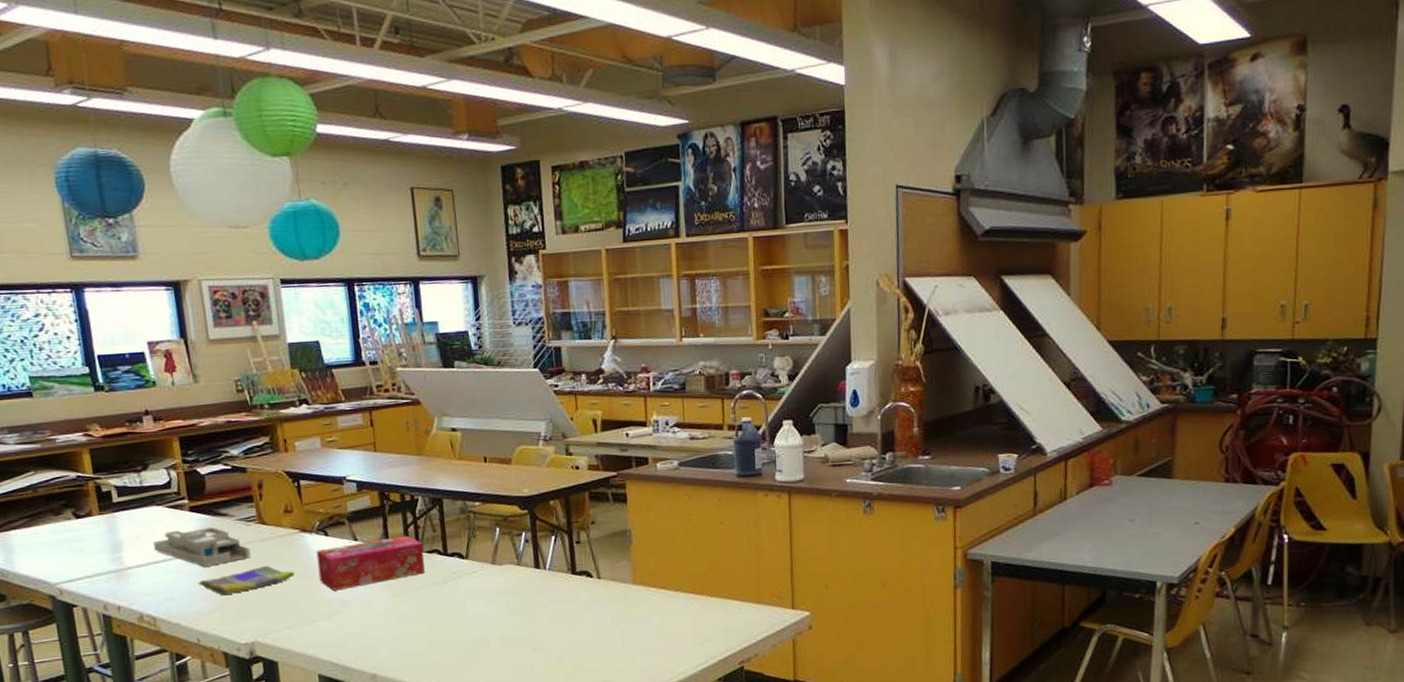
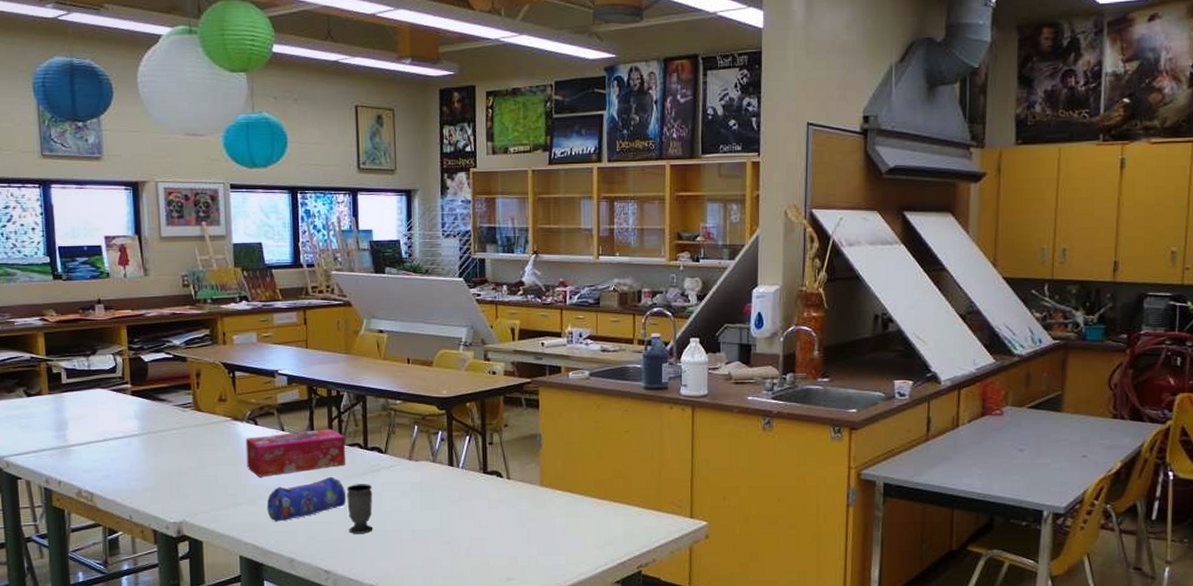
desk organizer: present [153,527,251,567] -> none [96,411,185,448]
dish towel: present [197,565,295,596] -> none [133,449,225,476]
pencil case: none [343,586,429,637] -> present [266,477,347,522]
cup: none [427,592,459,645] -> present [346,484,373,534]

